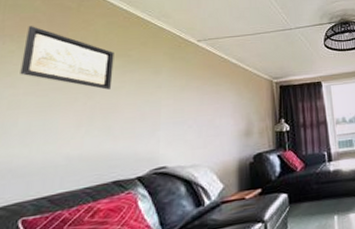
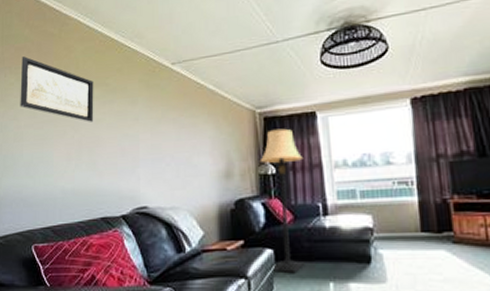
lamp: none [276,94,315,214] -> present [259,128,305,274]

